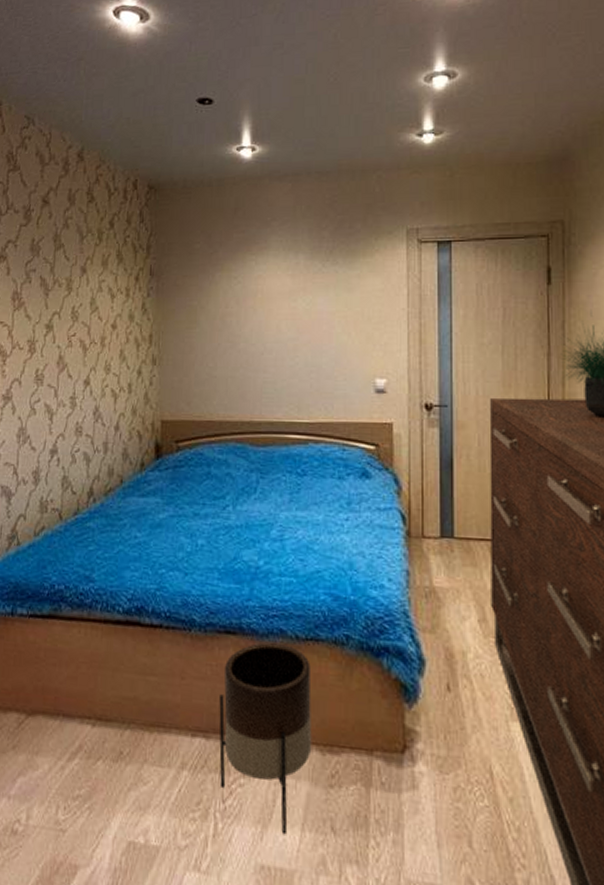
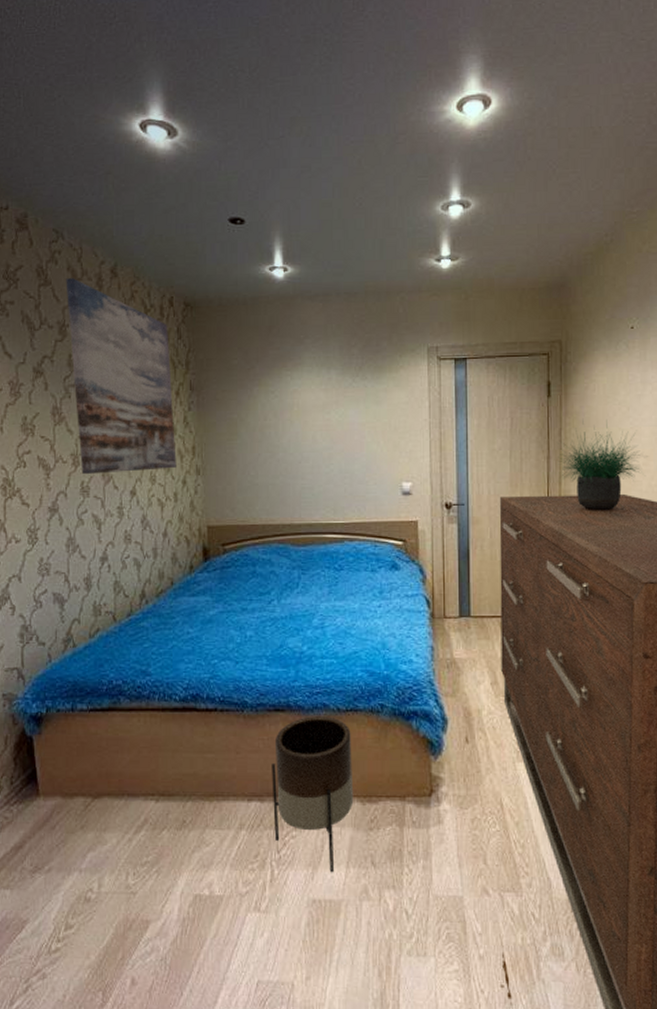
wall art: none [33,163,133,361] -> present [66,278,177,474]

